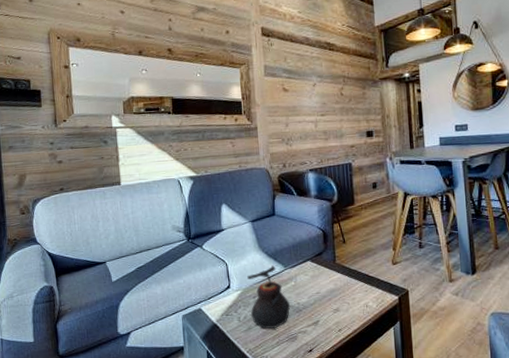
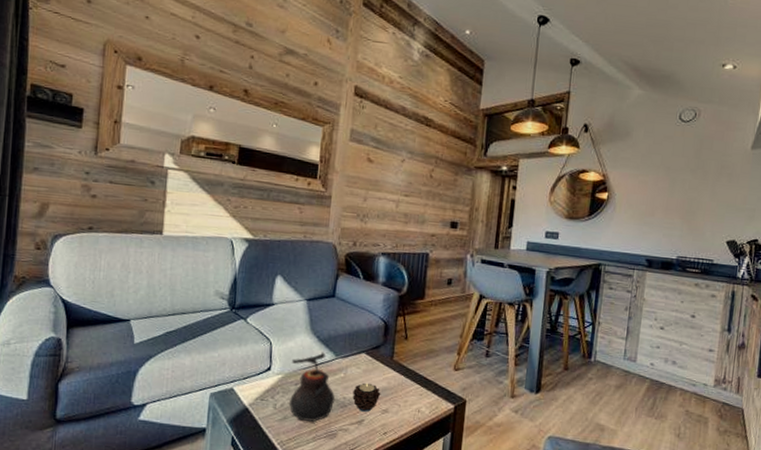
candle: none [305,287,330,313] -> present [352,382,381,412]

